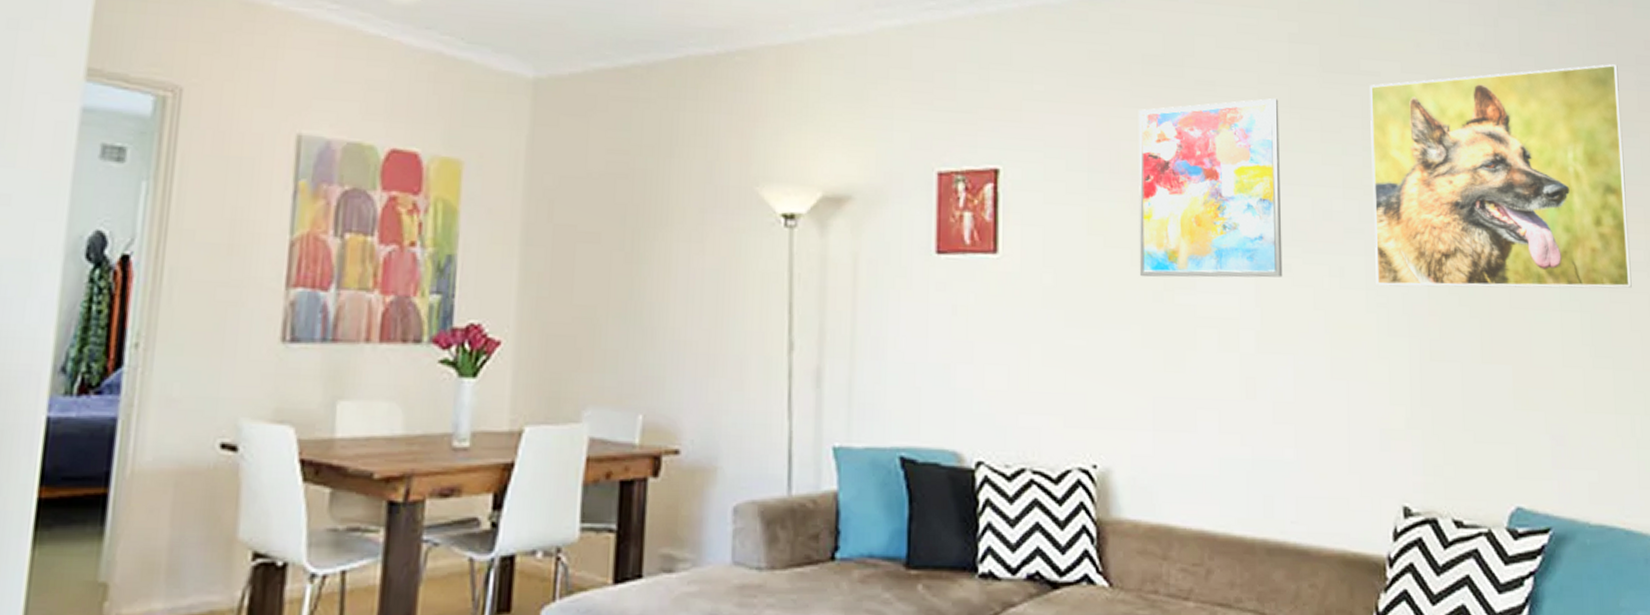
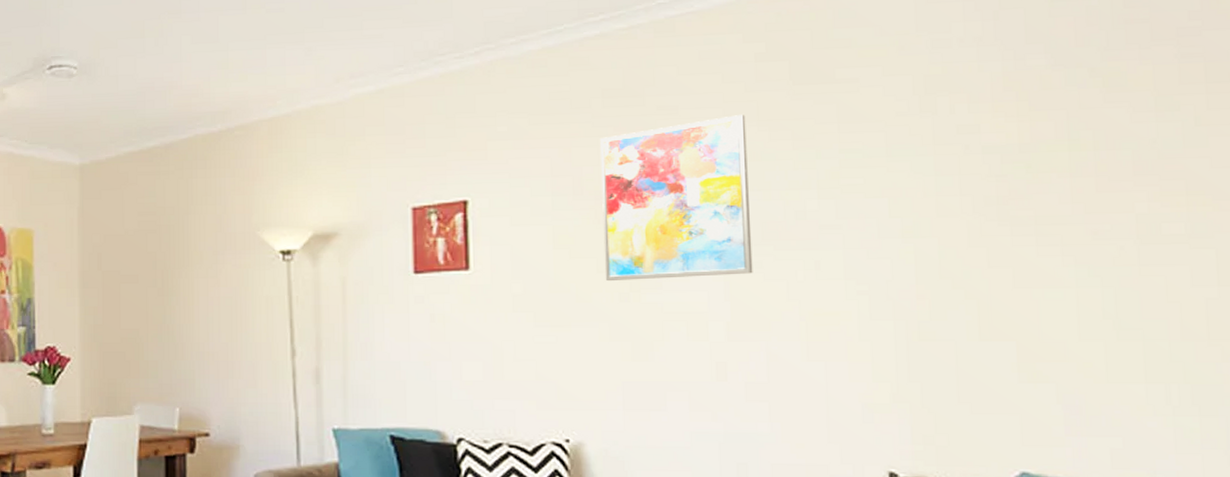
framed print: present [1370,64,1632,288] -> none [846,40,1168,275]

